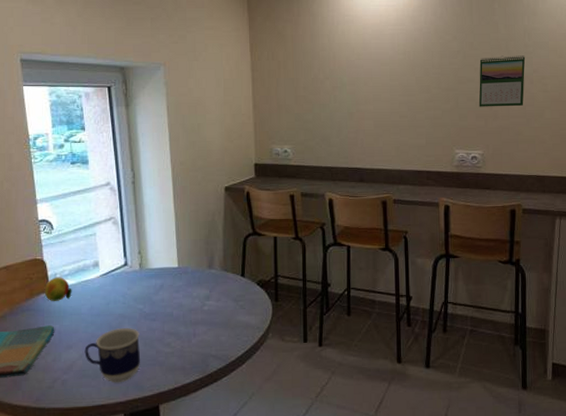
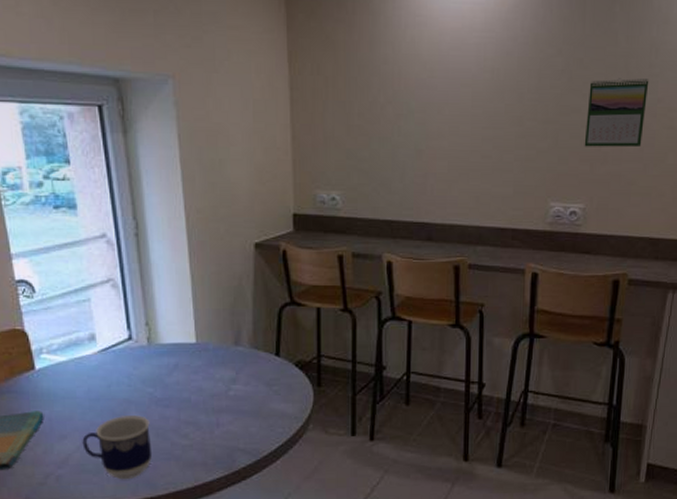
fruit: present [44,277,72,301] -> none [27,352,63,382]

